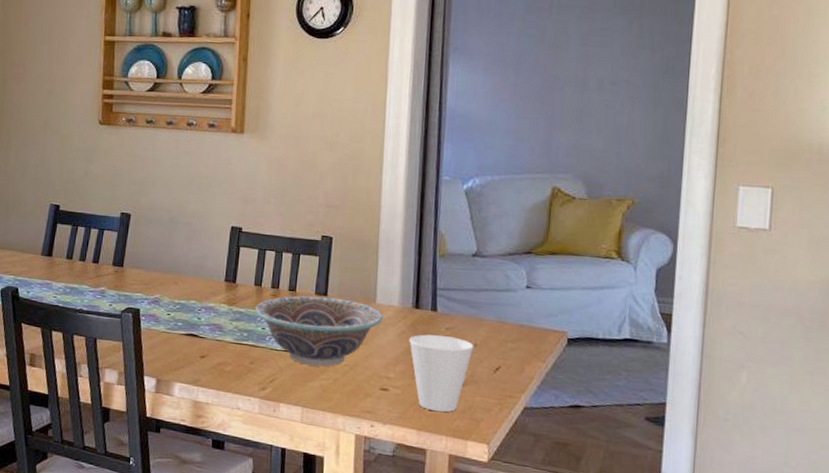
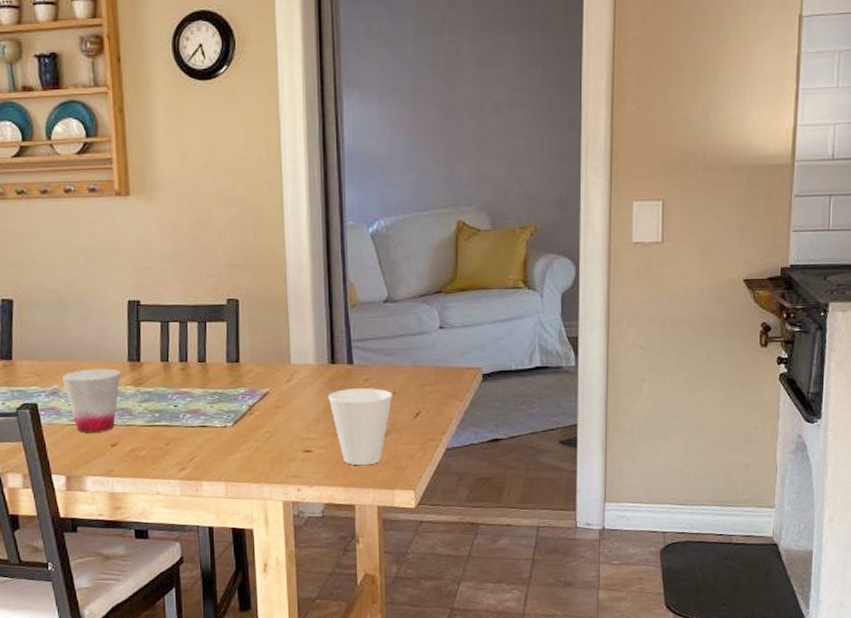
cup: none [164,283,217,344] -> present [62,368,121,433]
decorative bowl: present [255,295,383,367] -> none [164,363,300,438]

